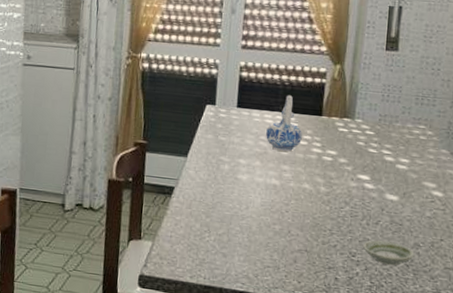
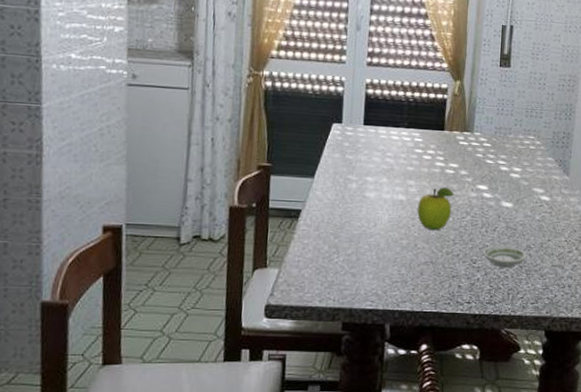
ceramic pitcher: present [266,95,302,152] -> none [392,111,426,167]
fruit: none [291,174,332,219] -> present [417,187,454,231]

